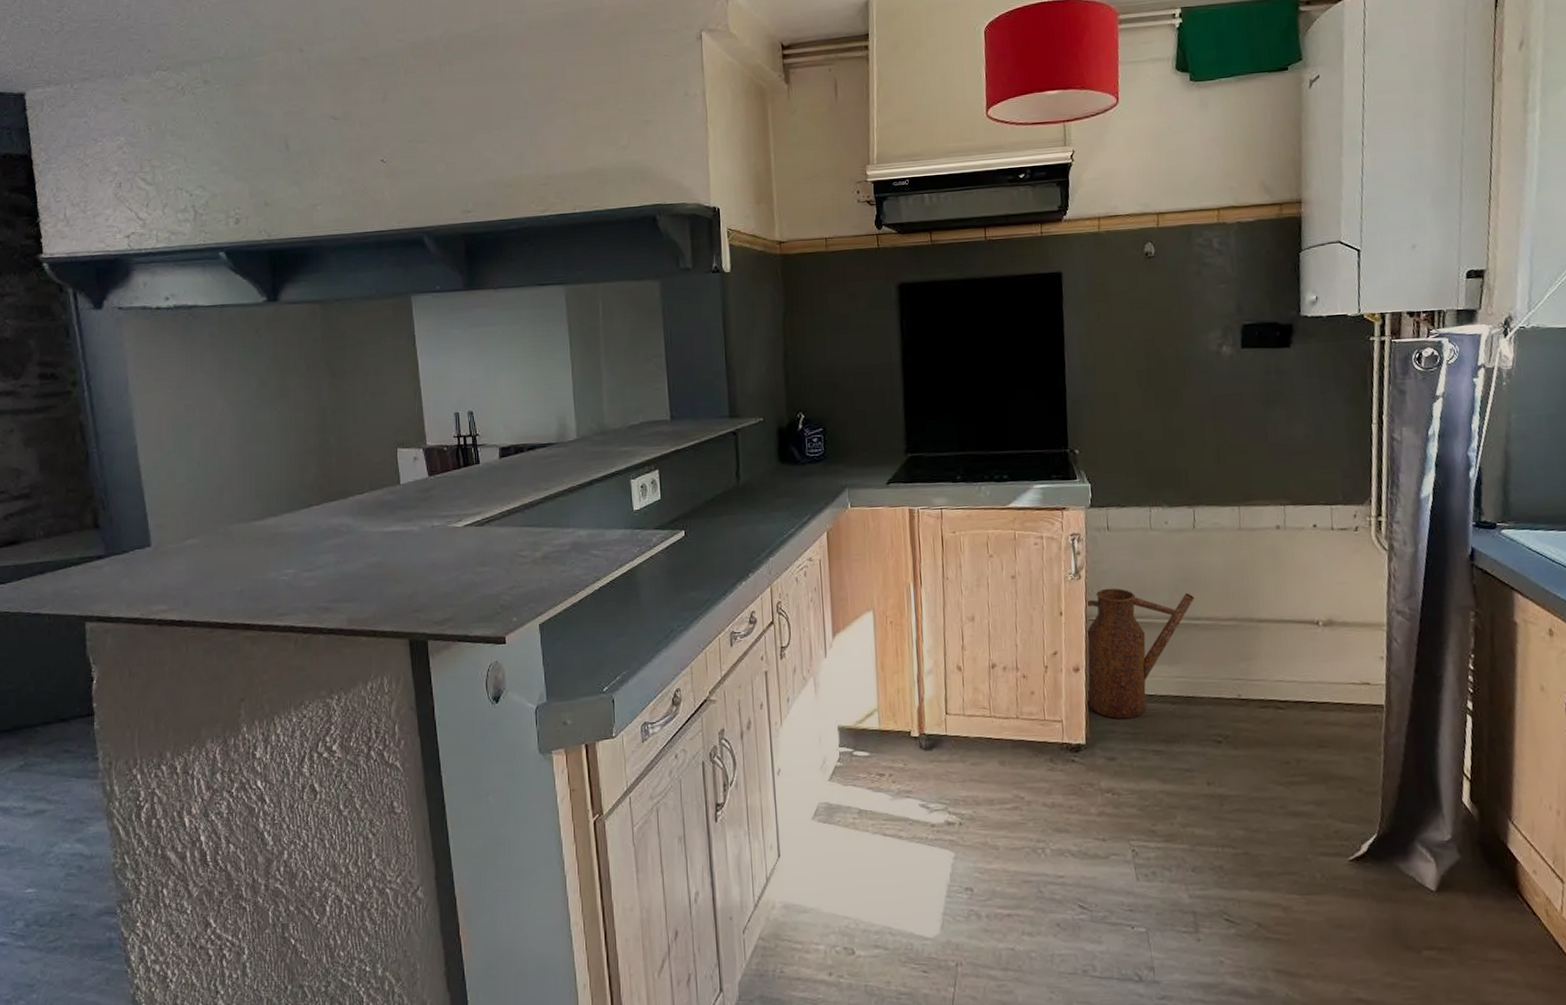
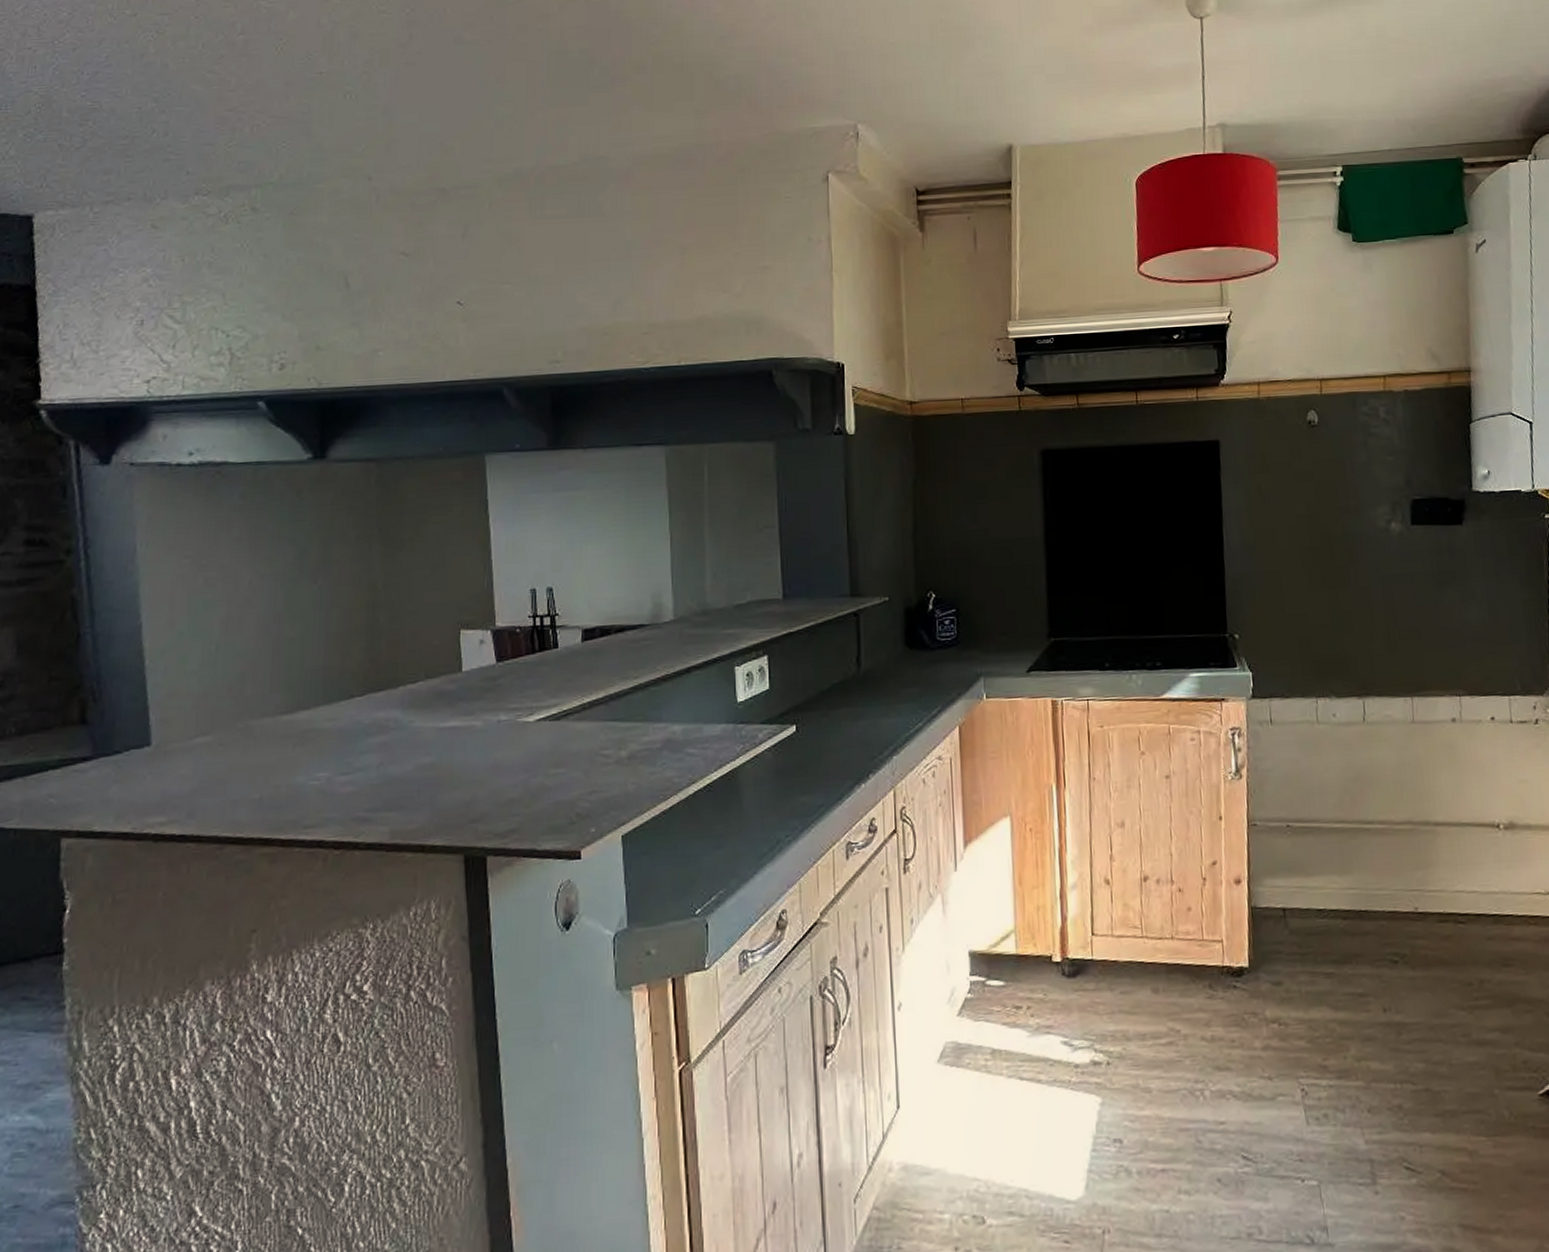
watering can: present [1085,588,1195,719] -> none [1247,788,1367,938]

